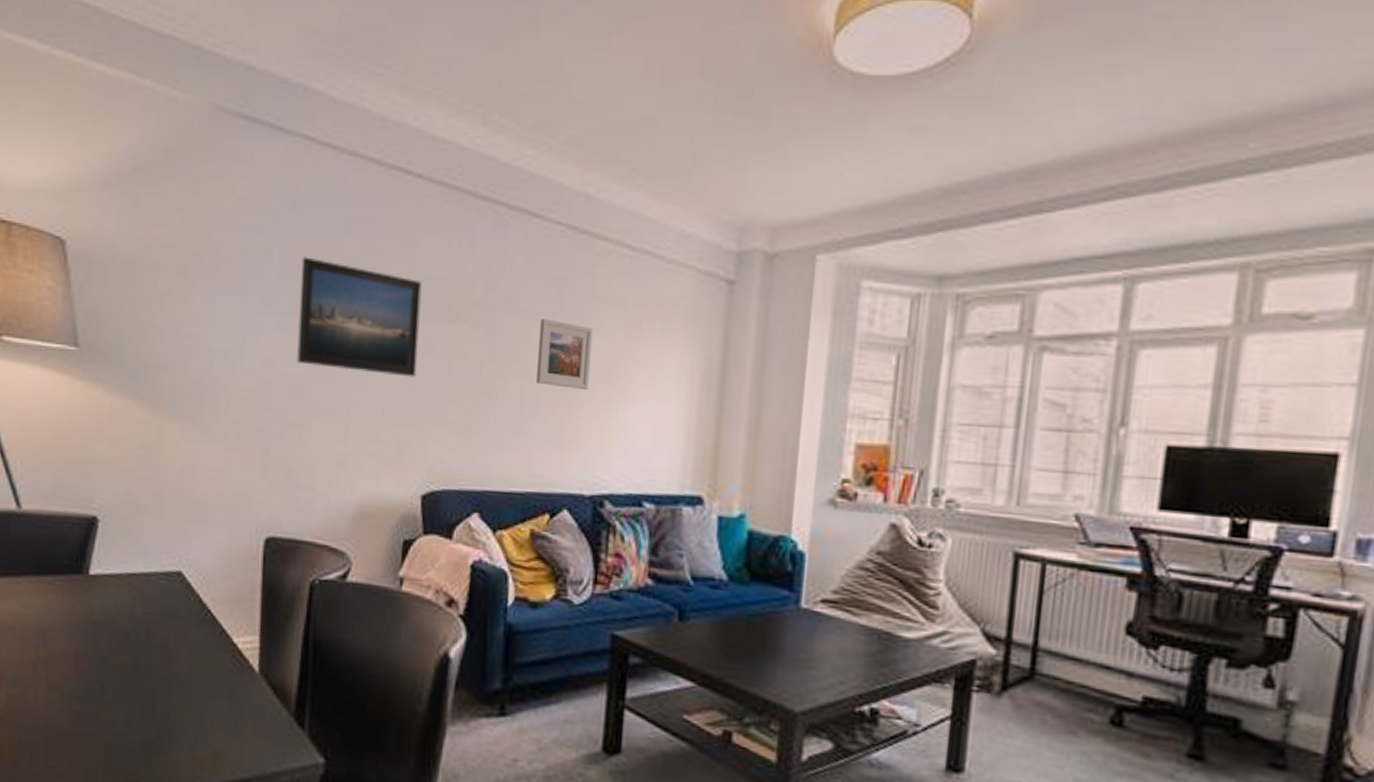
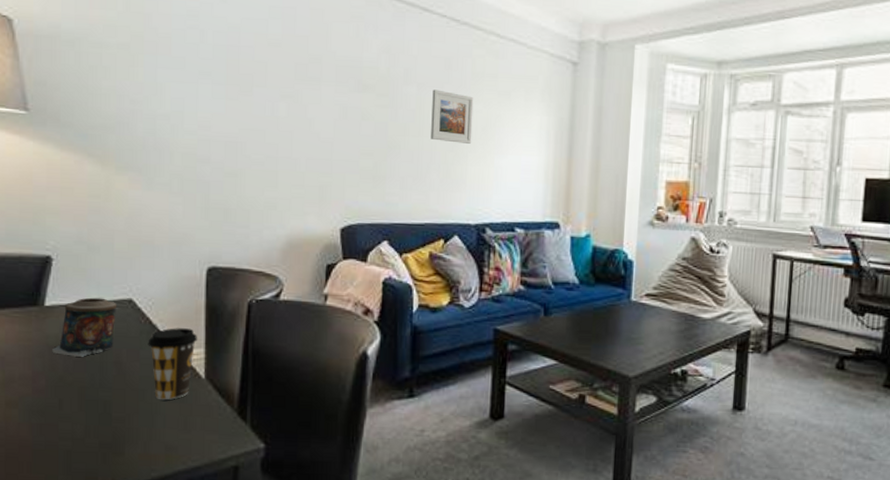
candle: none [95,567,166,638] -> present [52,297,117,358]
coffee cup: none [197,608,253,696] -> present [148,328,198,400]
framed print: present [297,257,422,377] -> none [231,38,336,135]

